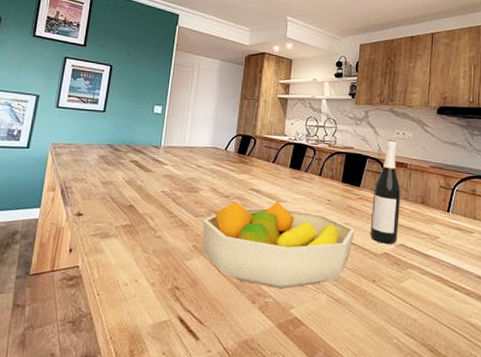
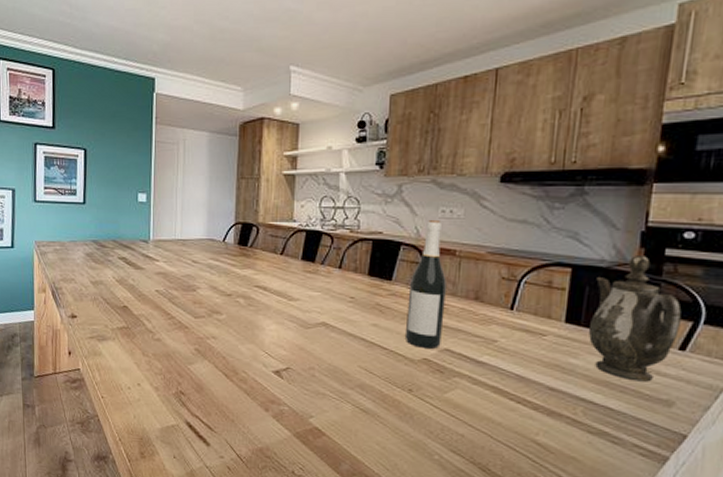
fruit bowl: present [202,201,355,289] -> none [204,300,386,397]

